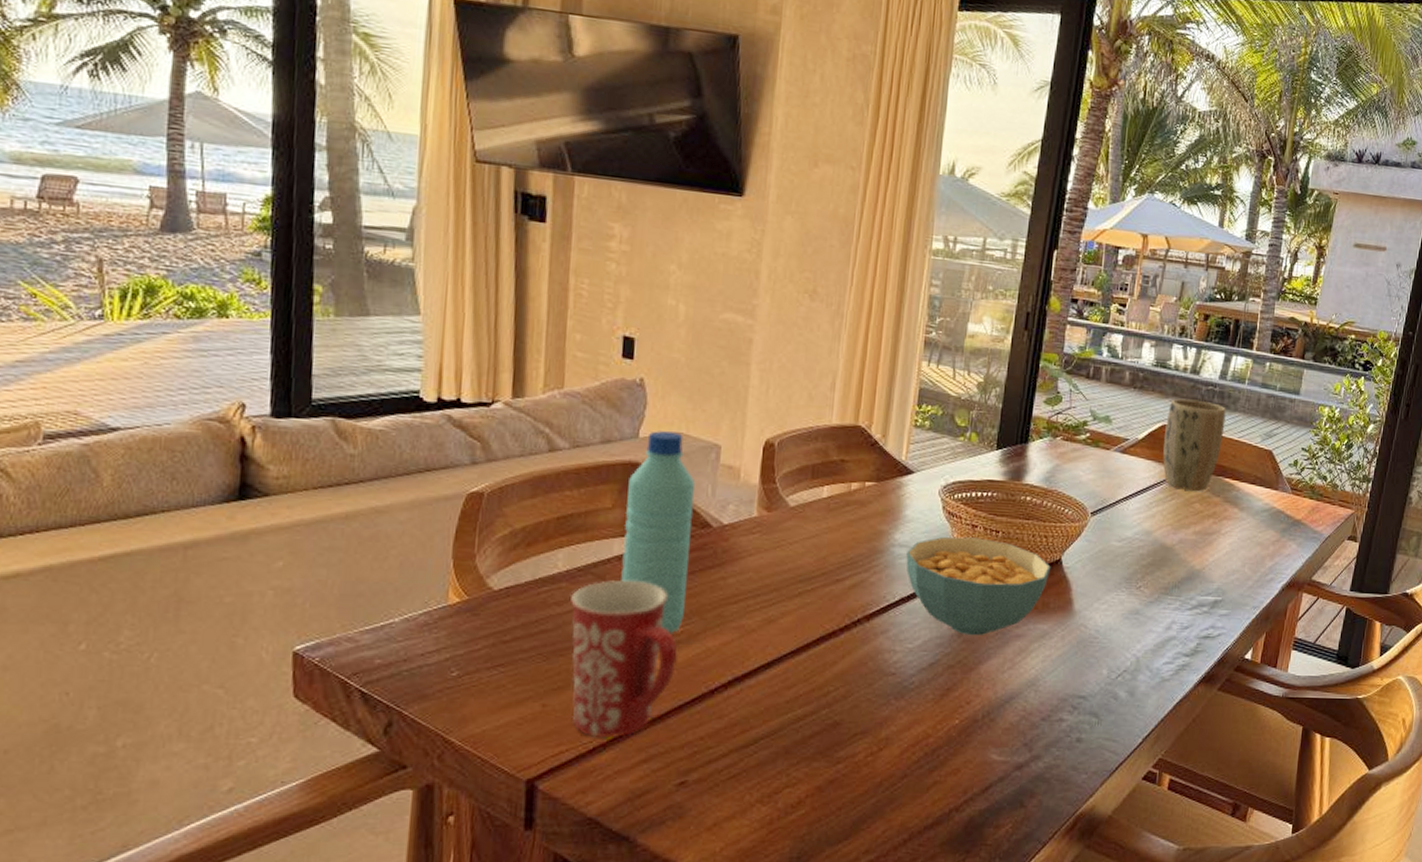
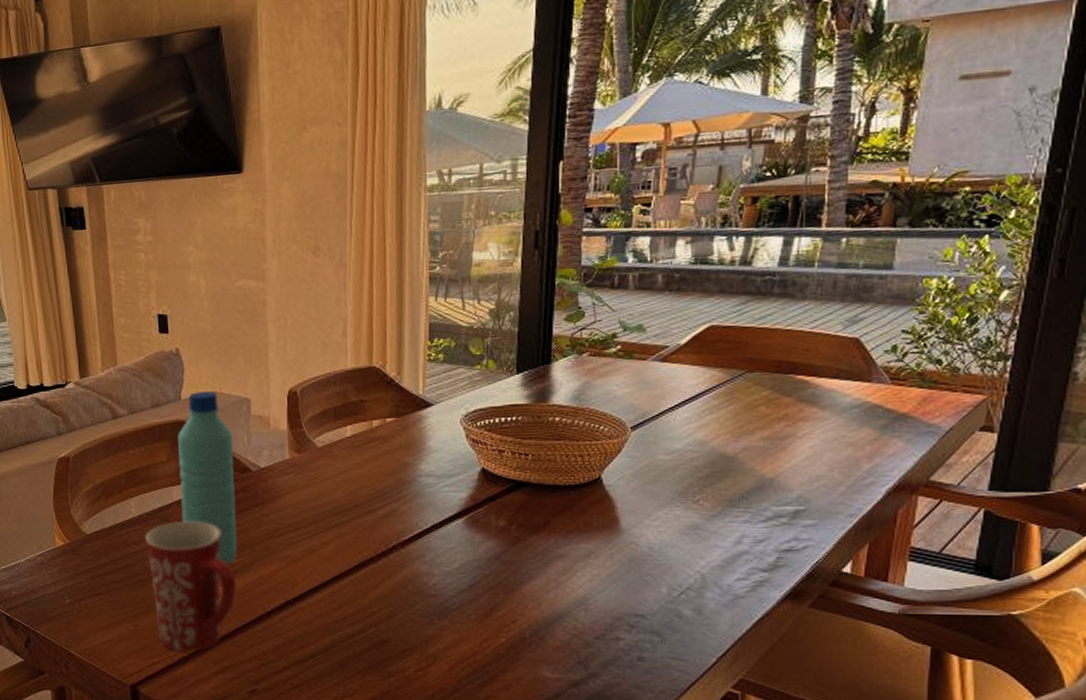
cereal bowl: present [906,536,1051,636] -> none [434,462,590,558]
plant pot: present [1163,398,1226,491] -> none [712,293,791,394]

